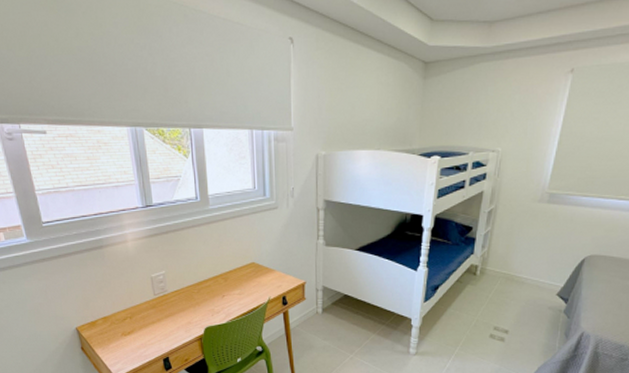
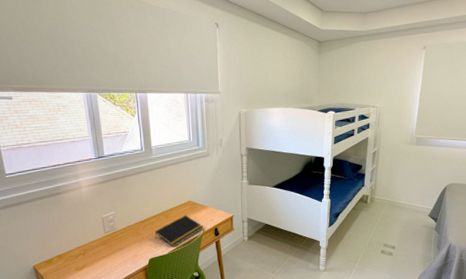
notepad: none [211,279,269,316] -> present [154,215,203,247]

